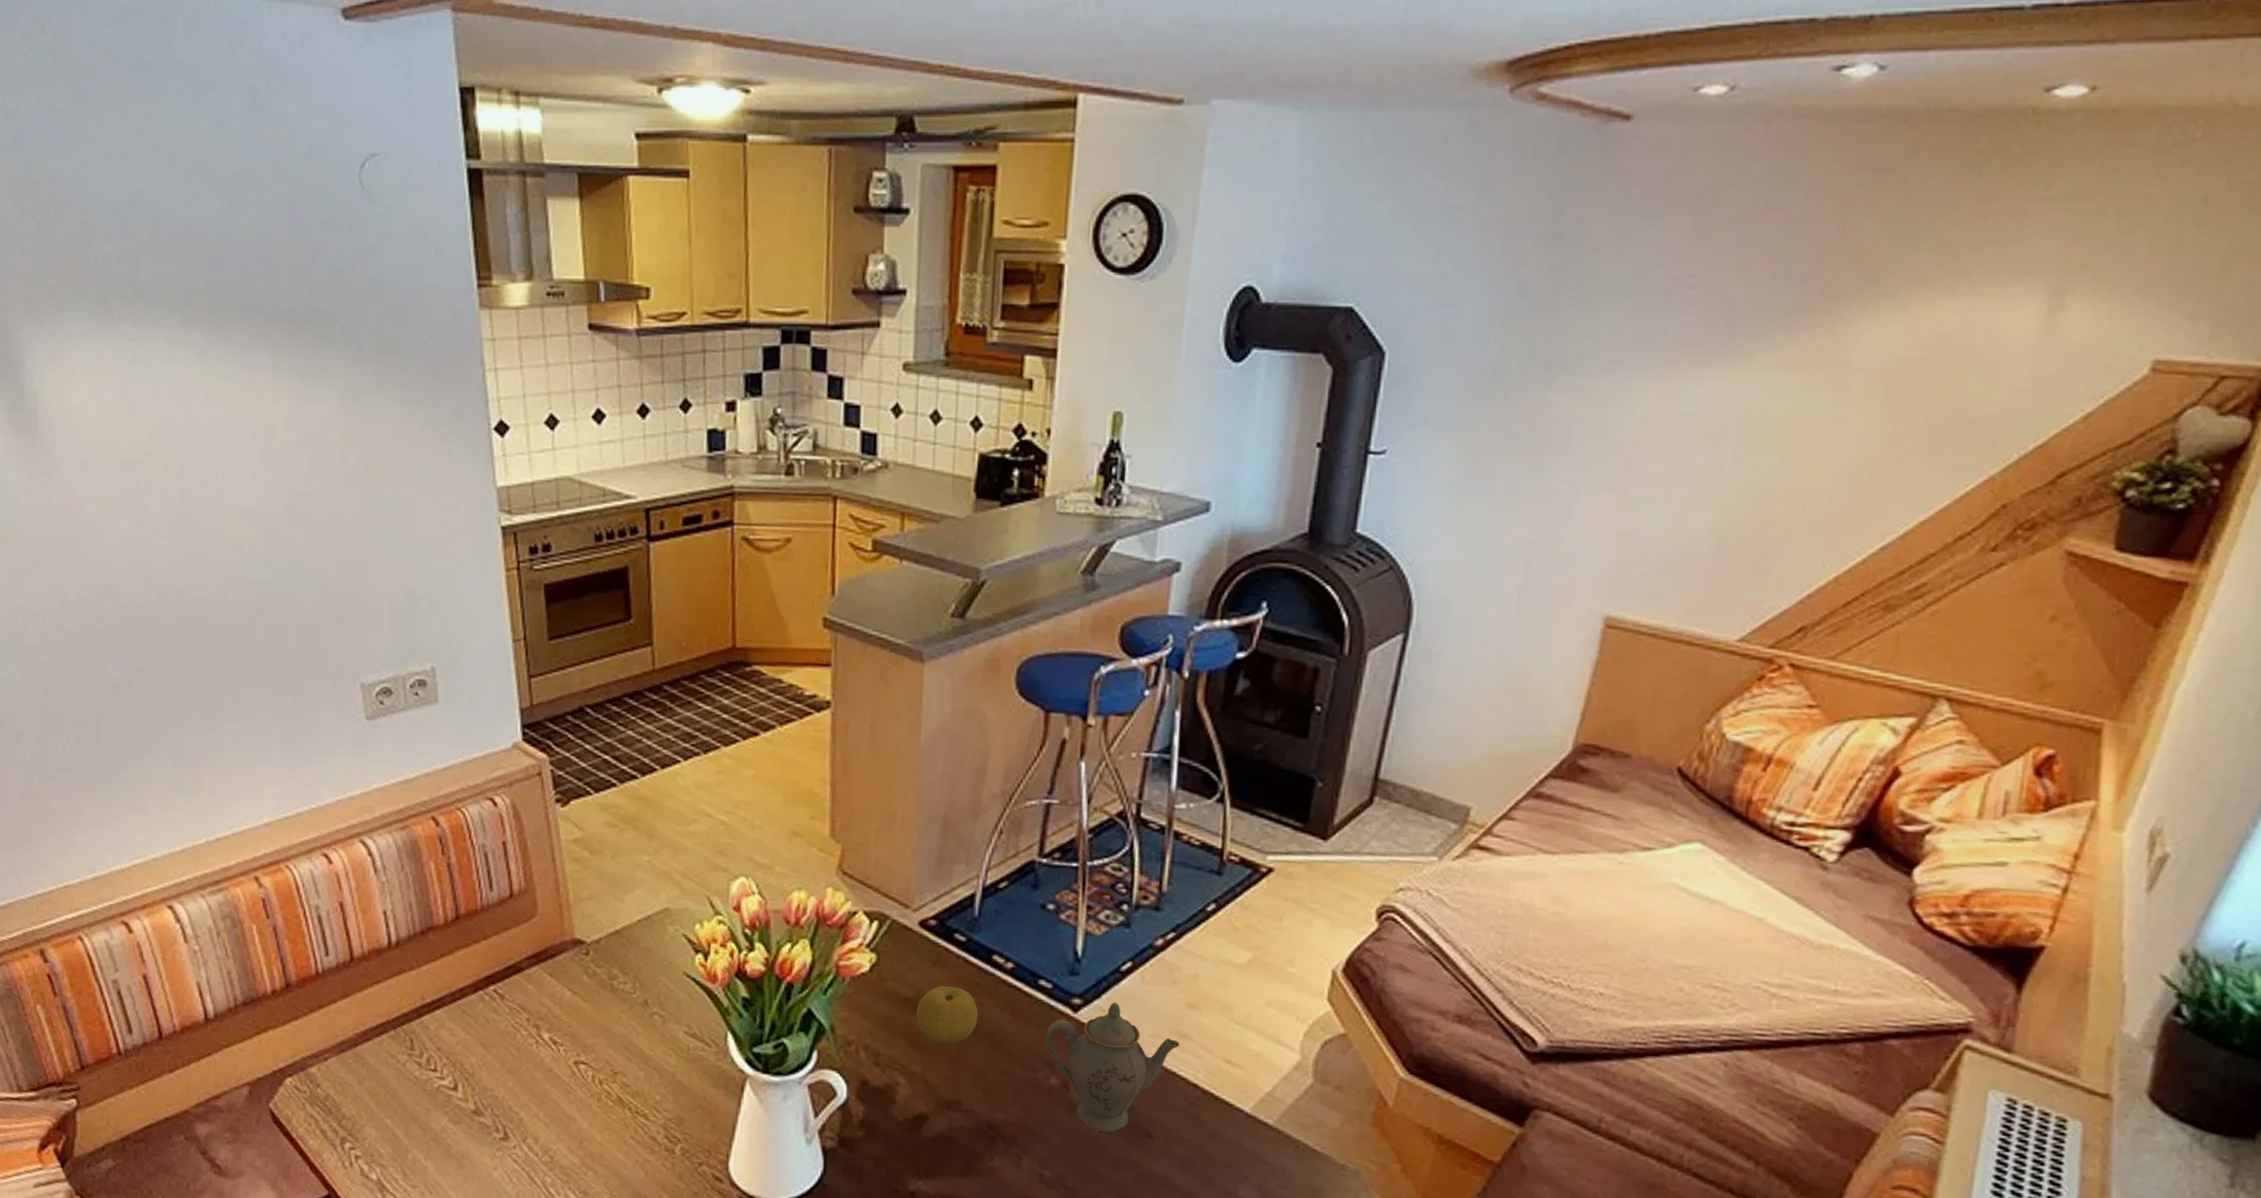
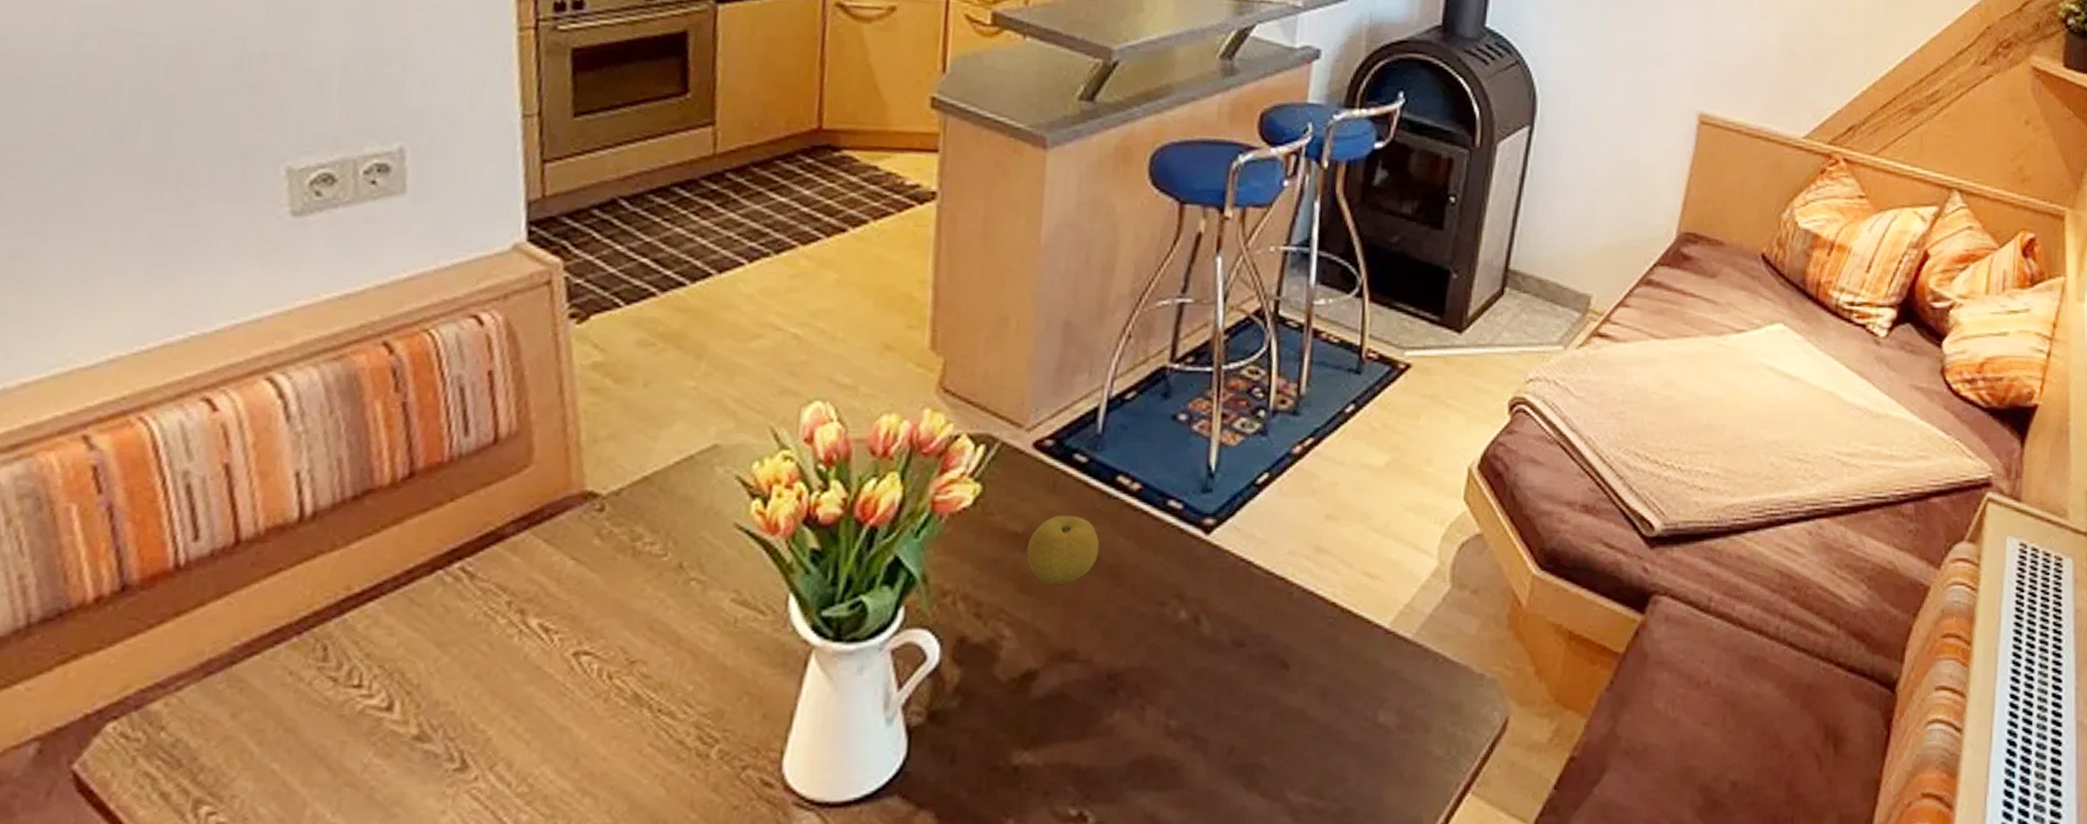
teapot: present [1045,1002,1180,1133] -> none [1174,520,1318,667]

